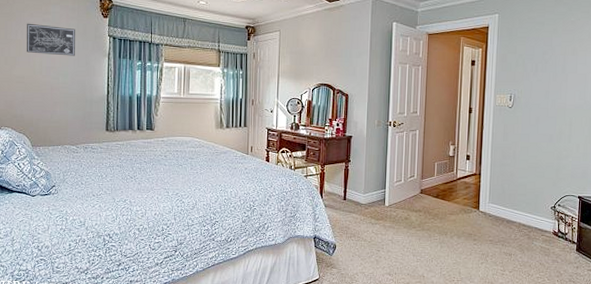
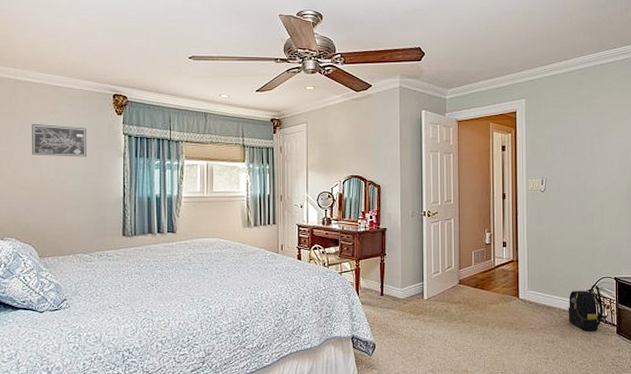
backpack: none [527,201,565,247] -> present [568,284,604,331]

